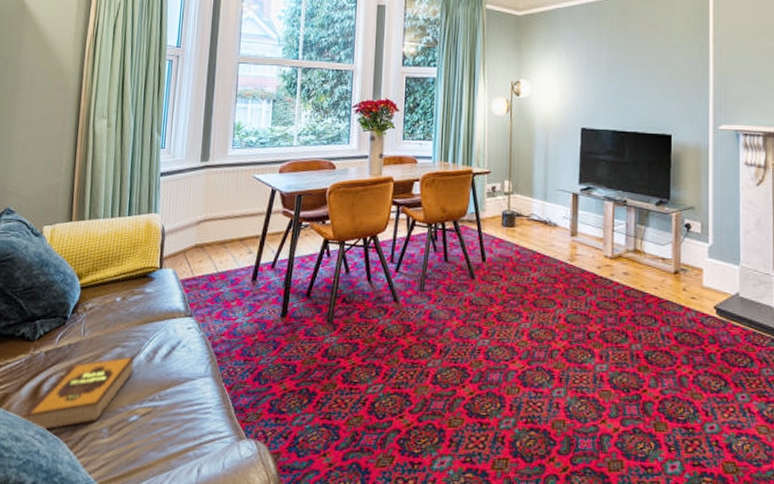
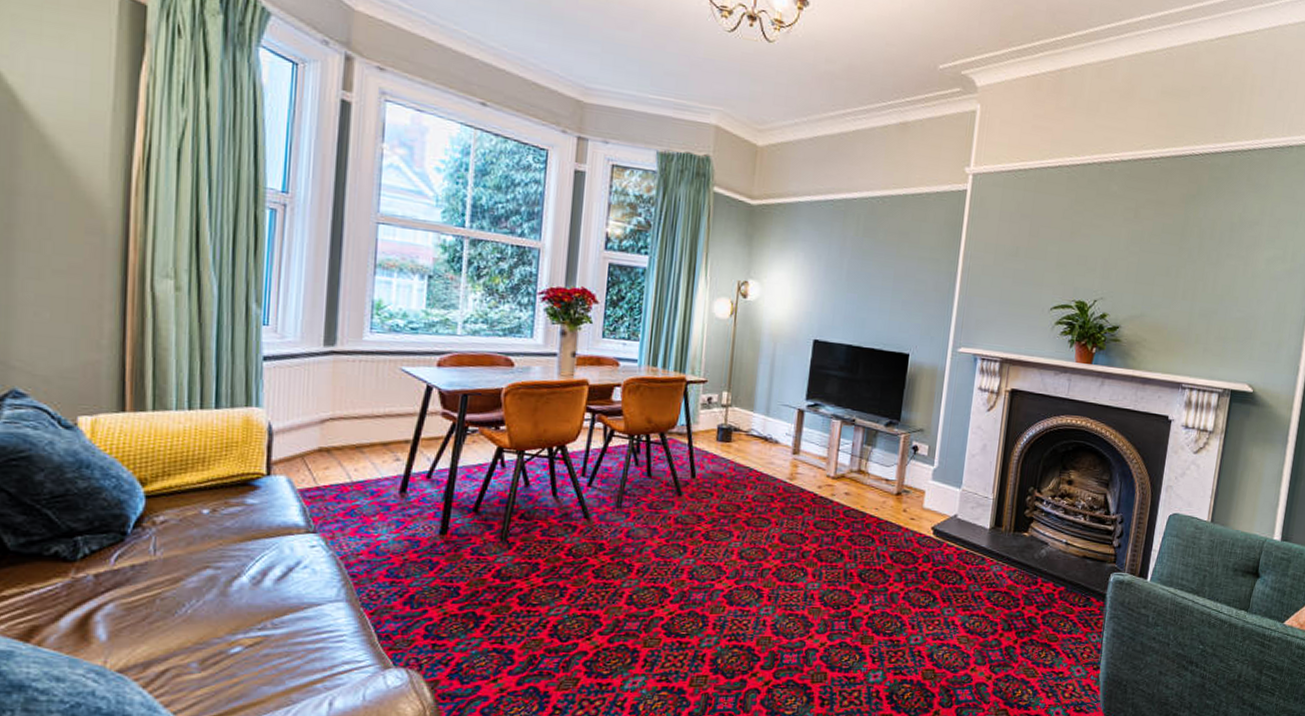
hardback book: present [20,356,135,431] -> none [61,578,235,668]

